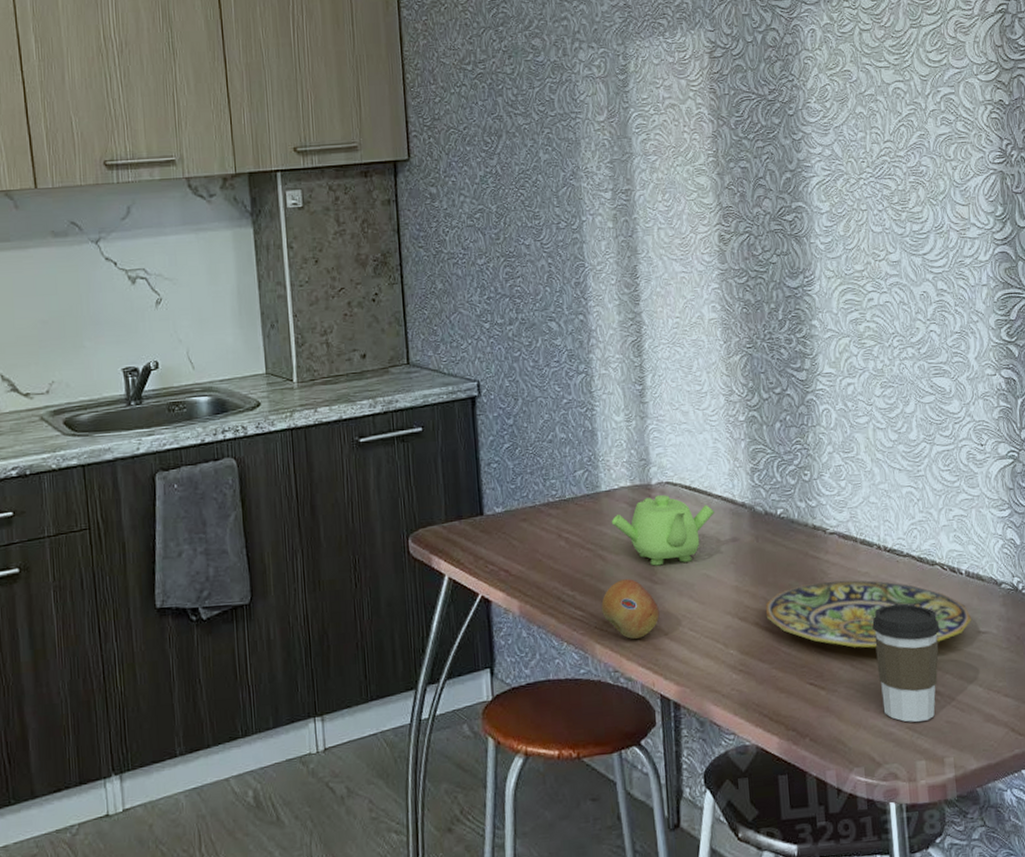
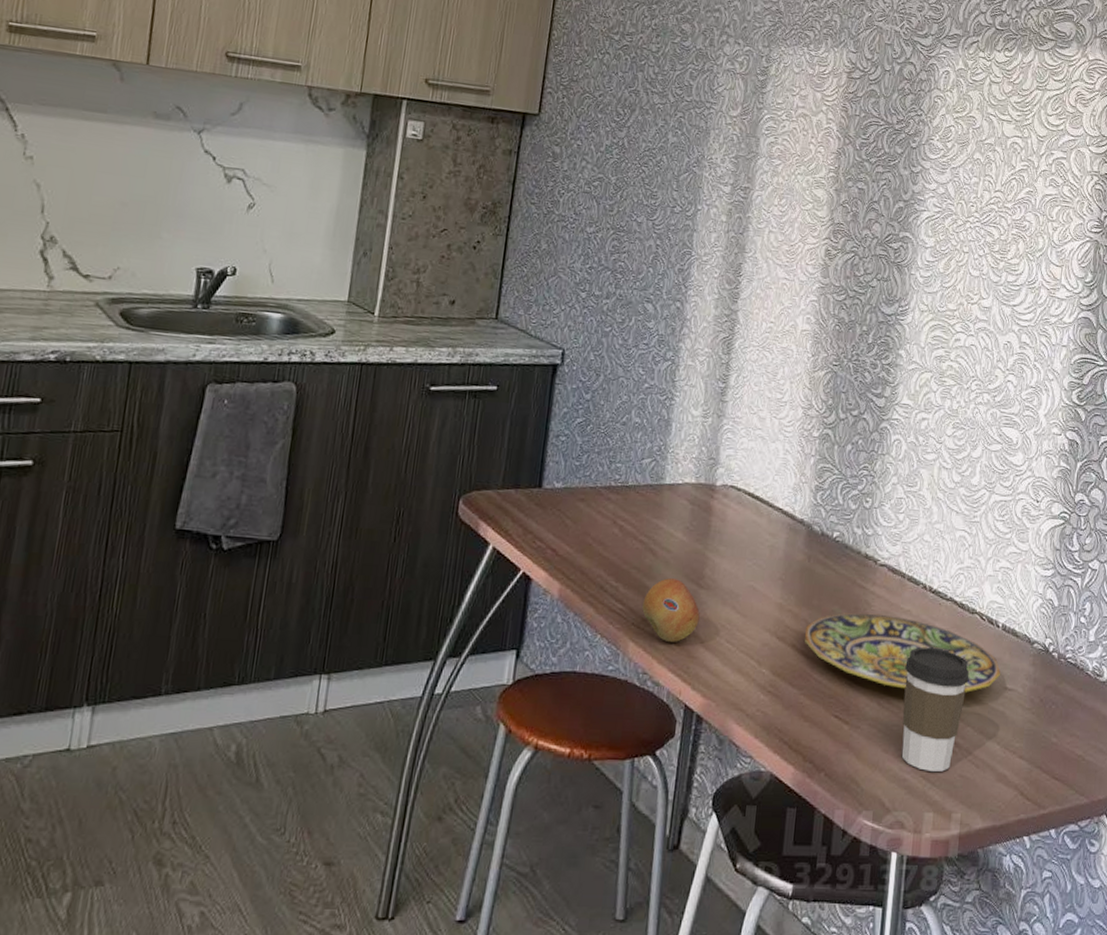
teapot: present [611,495,714,566] -> none [668,498,773,571]

